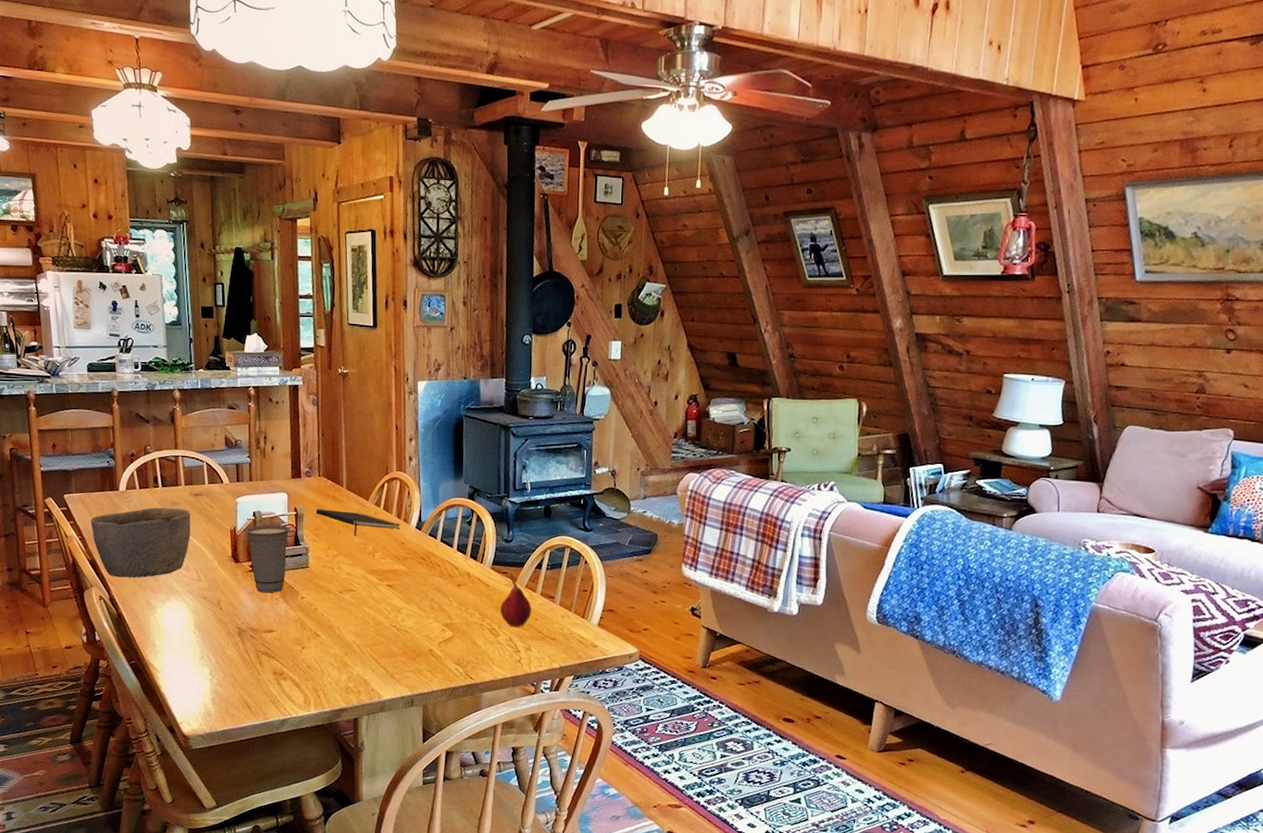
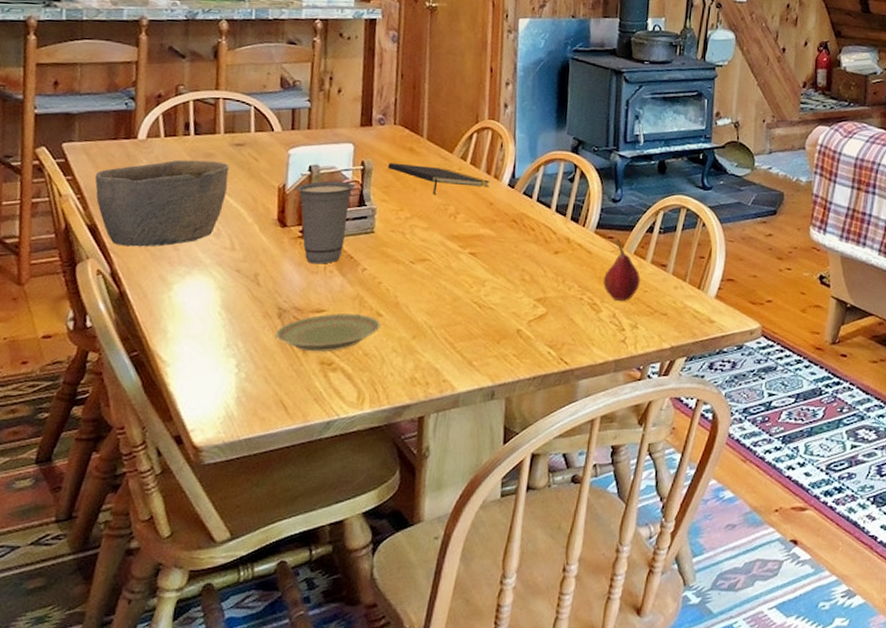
plate: none [238,633,319,665] -> present [275,312,381,352]

